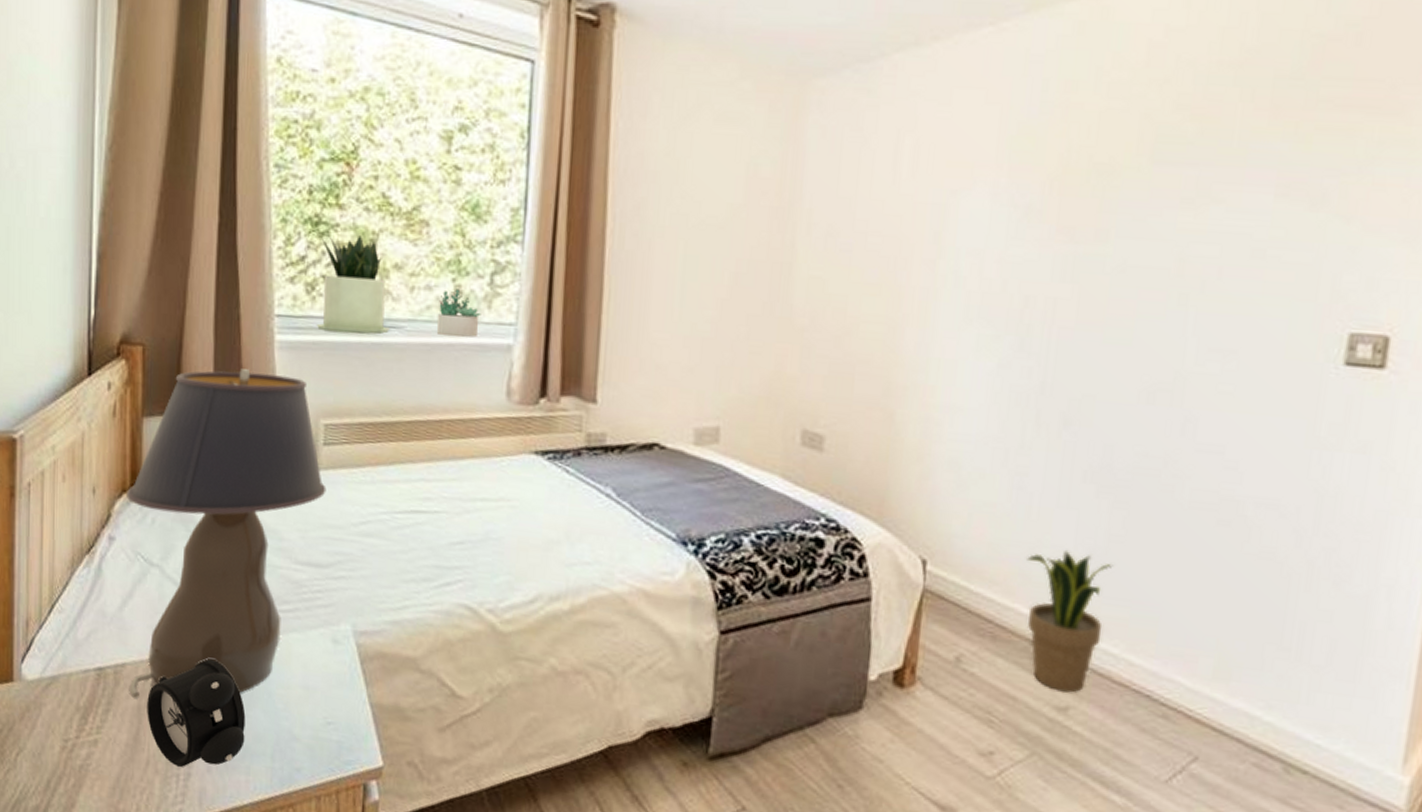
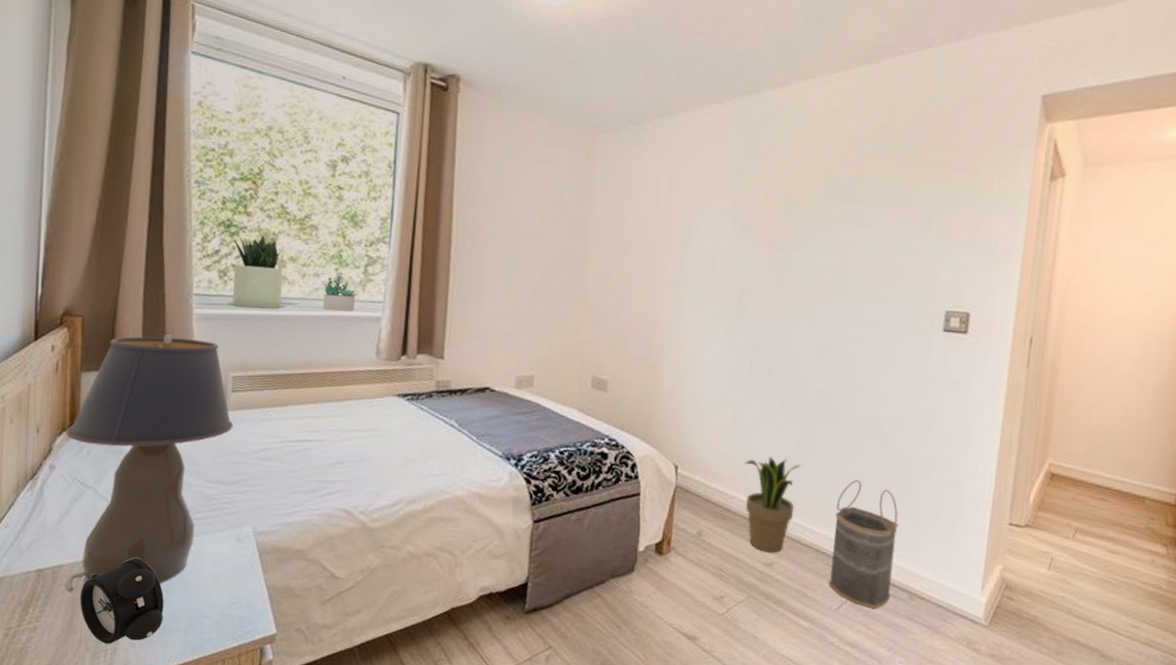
basket: none [1154,589,1267,783] -> present [828,480,898,608]

